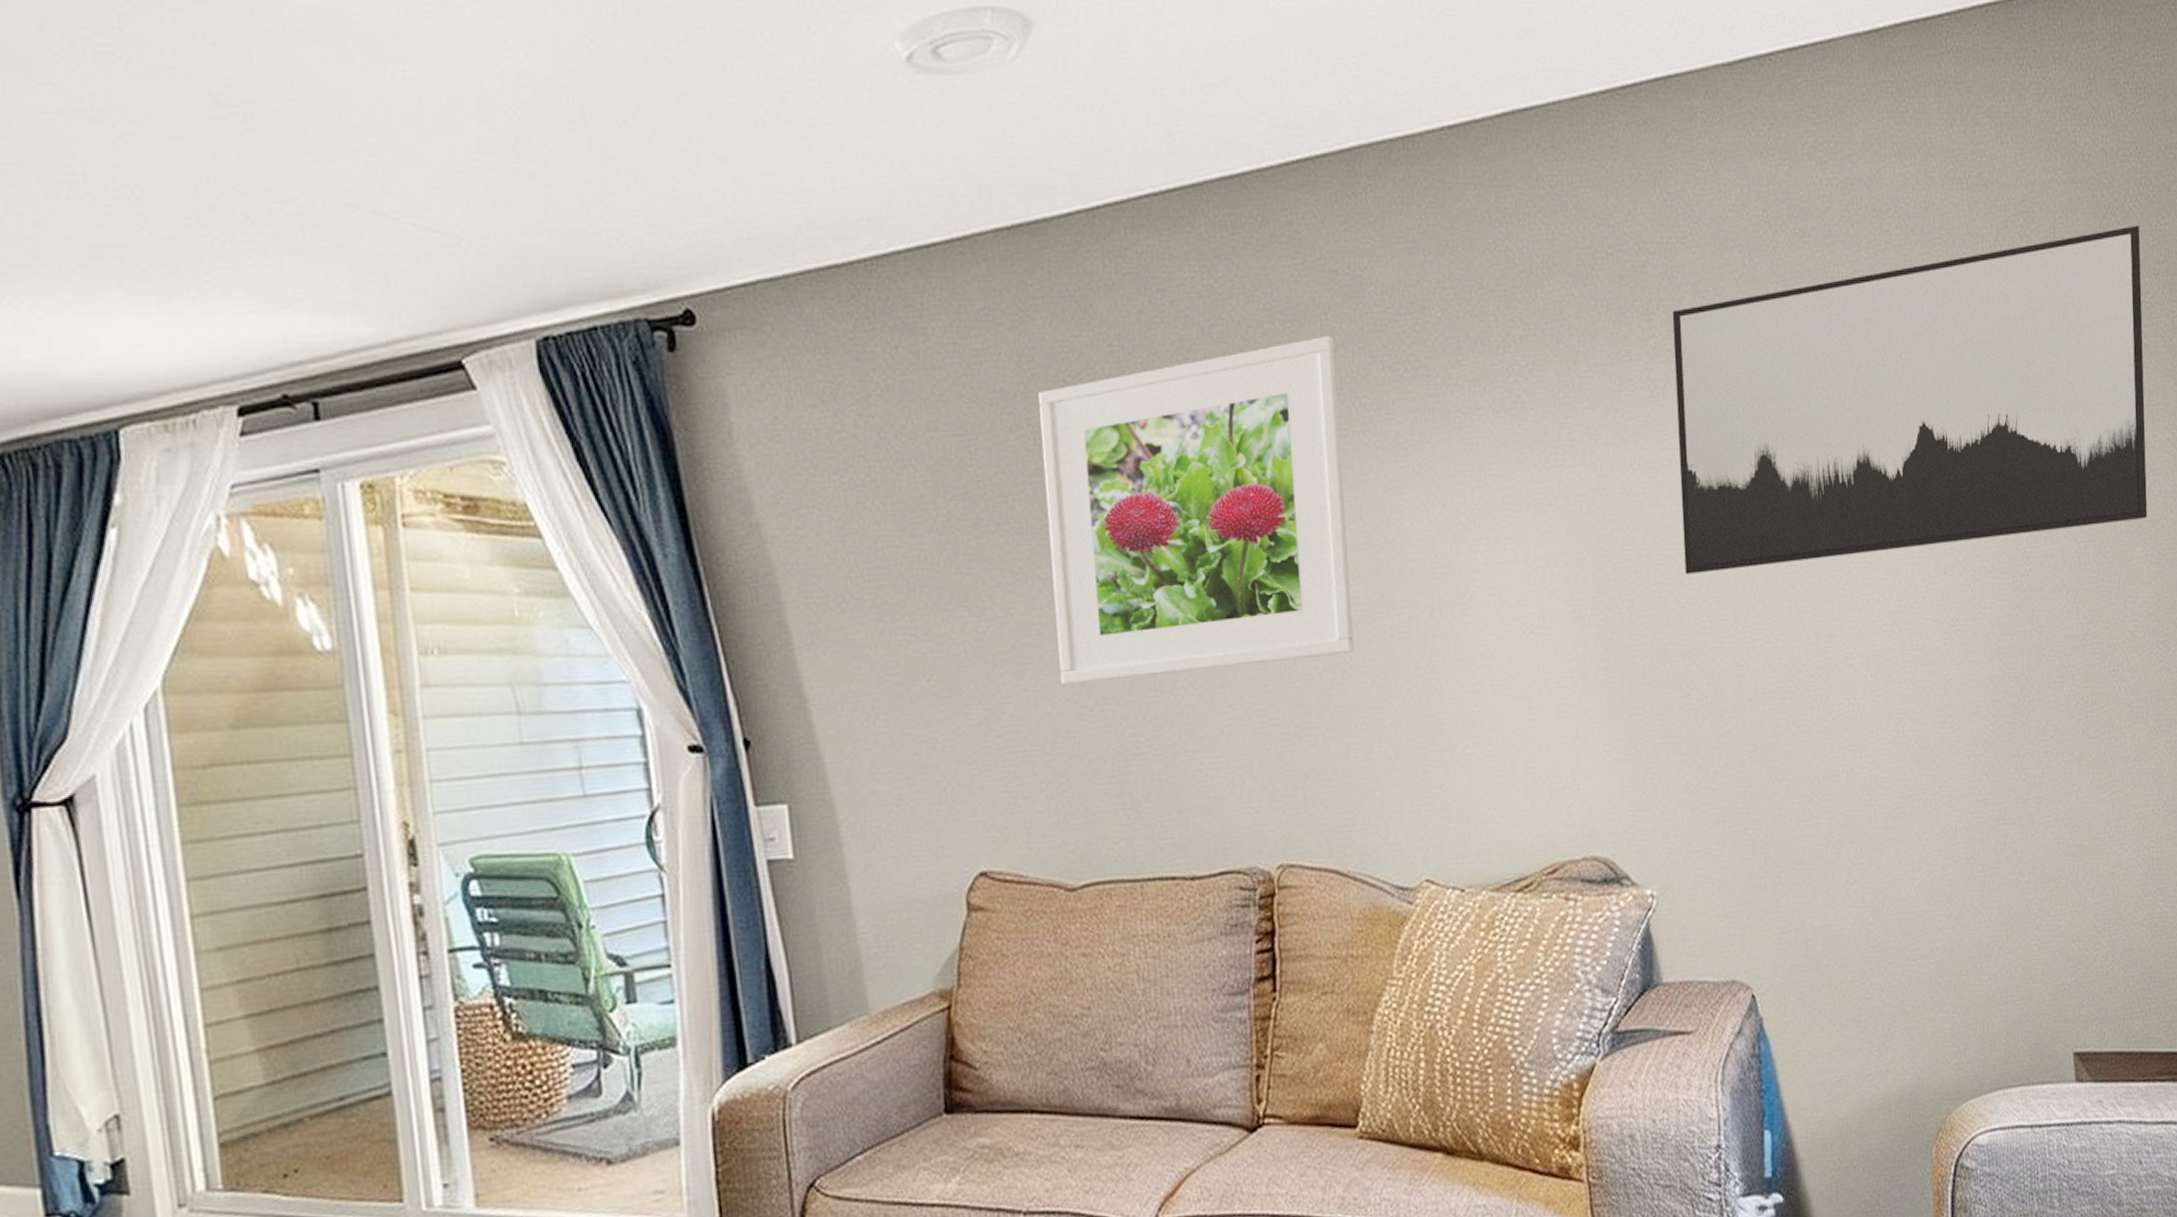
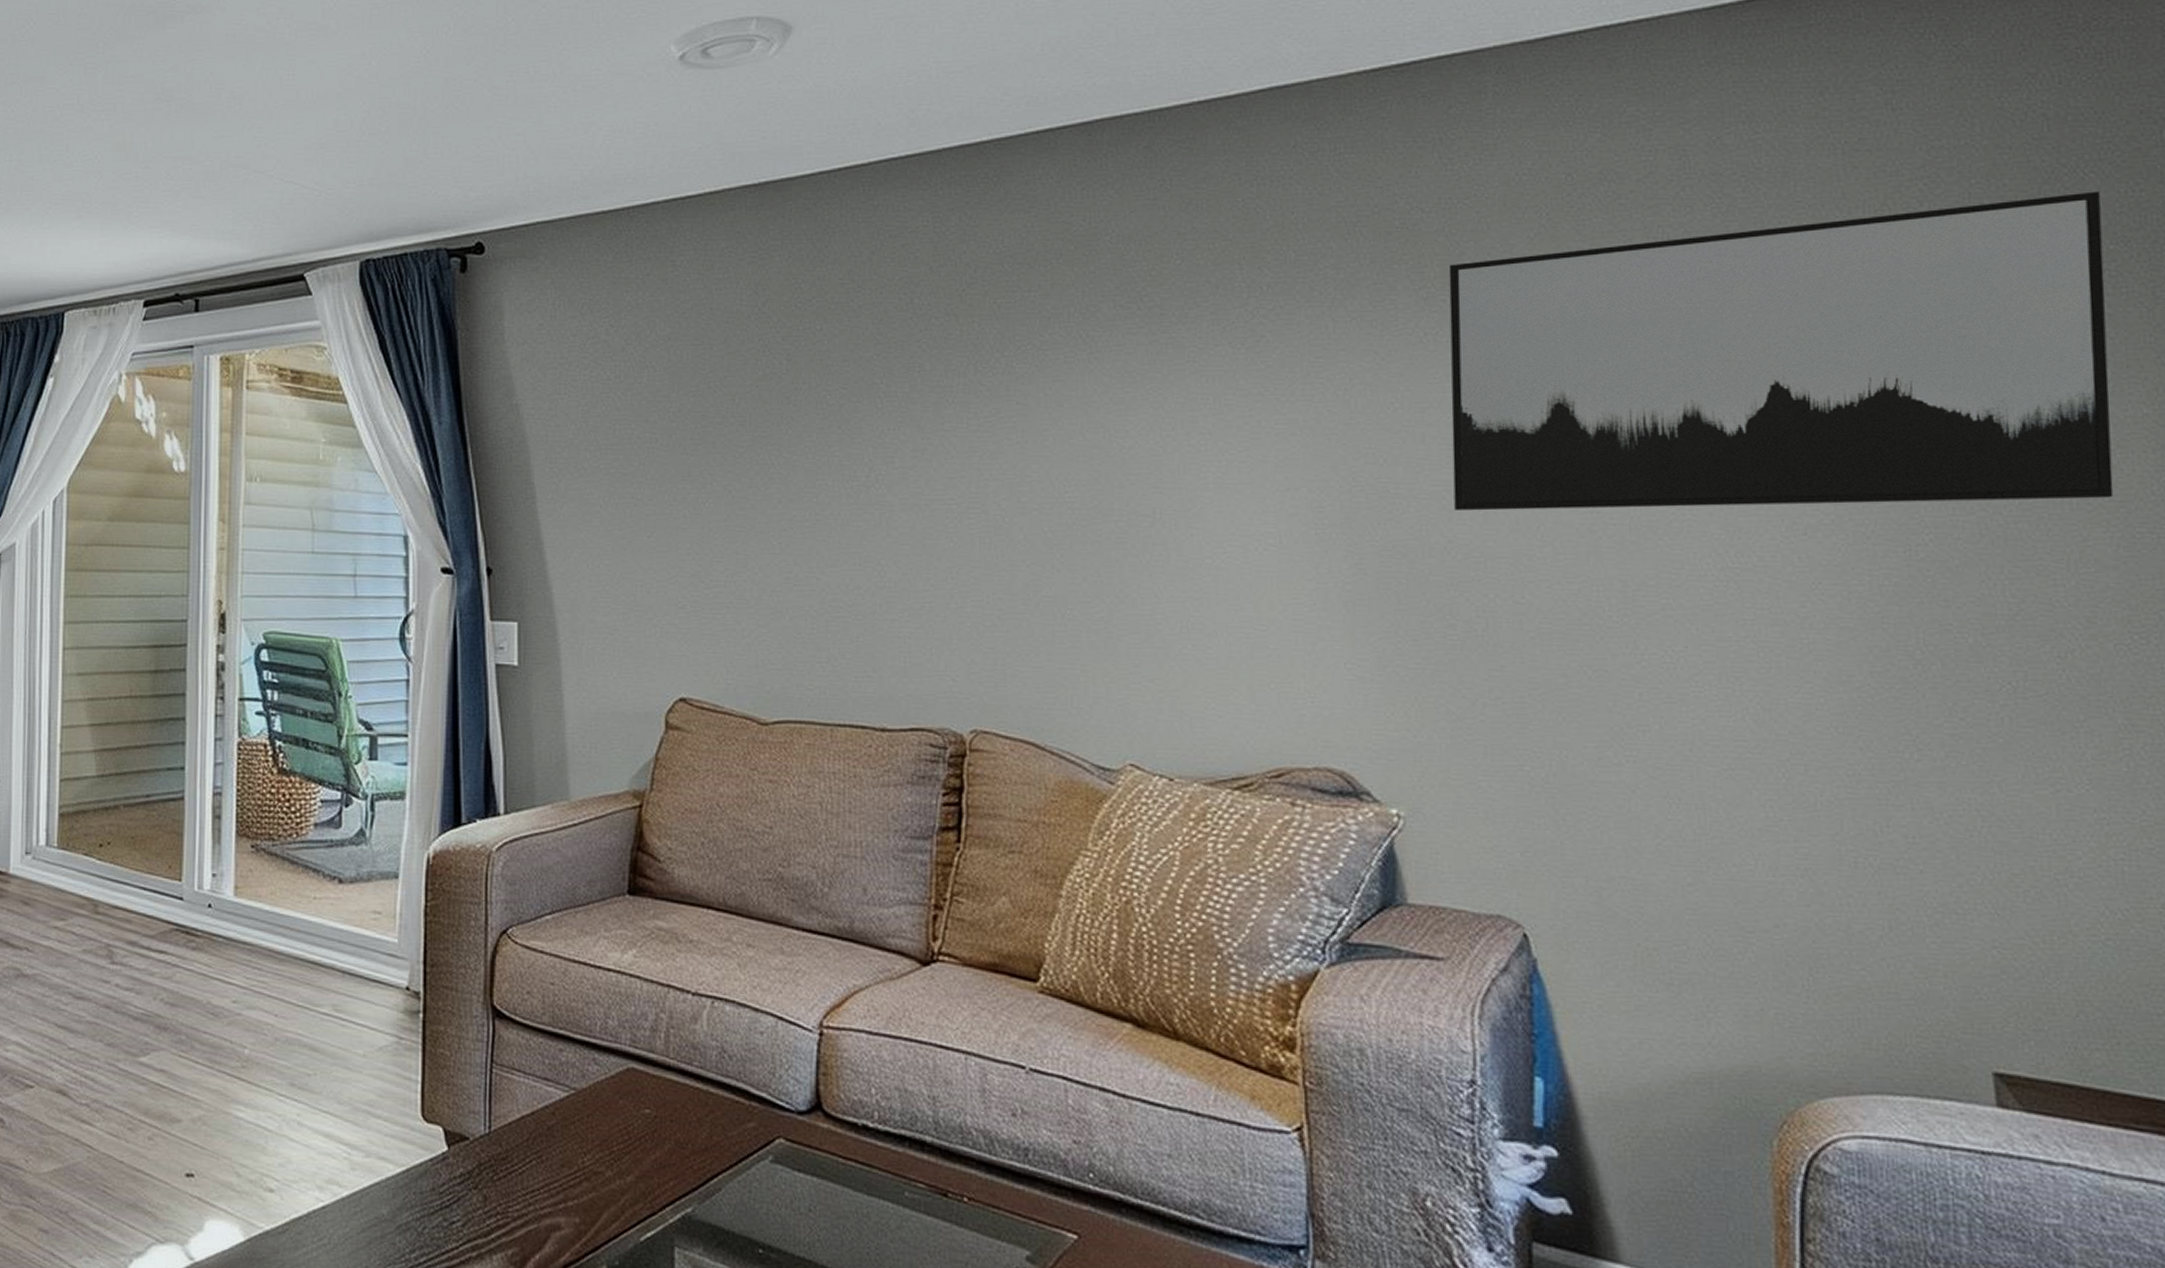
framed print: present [1039,335,1354,685] -> none [770,276,1066,553]

